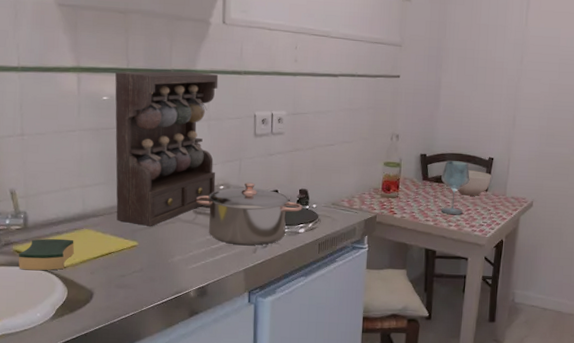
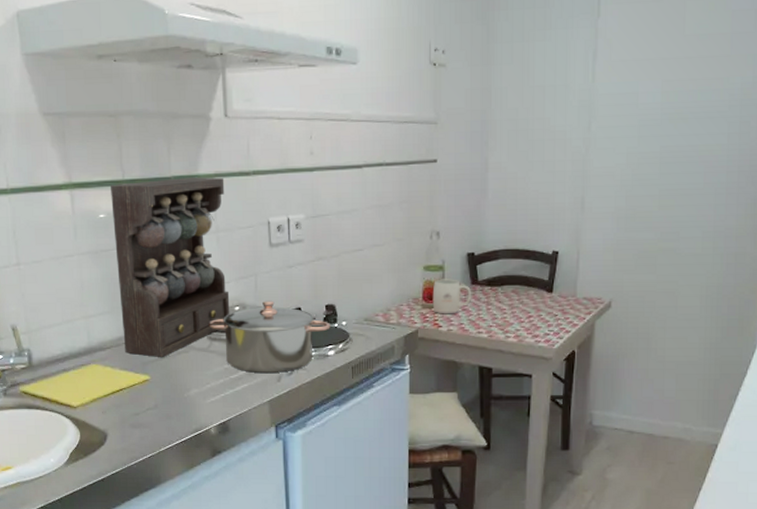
sponge: present [18,238,74,271] -> none [26,376,83,413]
mug: none [389,174,423,204] -> present [432,279,472,314]
wine glass: present [441,160,470,215] -> none [494,258,530,324]
bowl: present [458,170,492,196] -> none [515,268,558,300]

